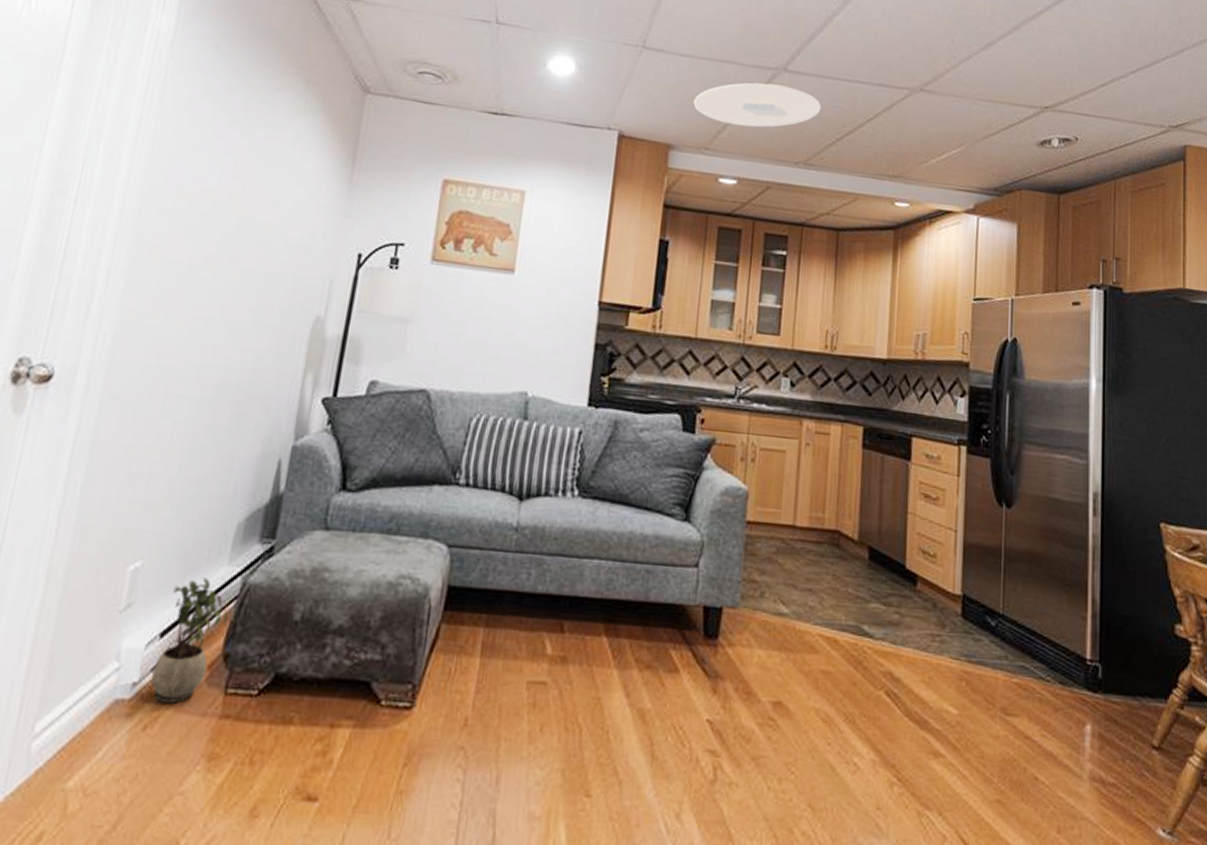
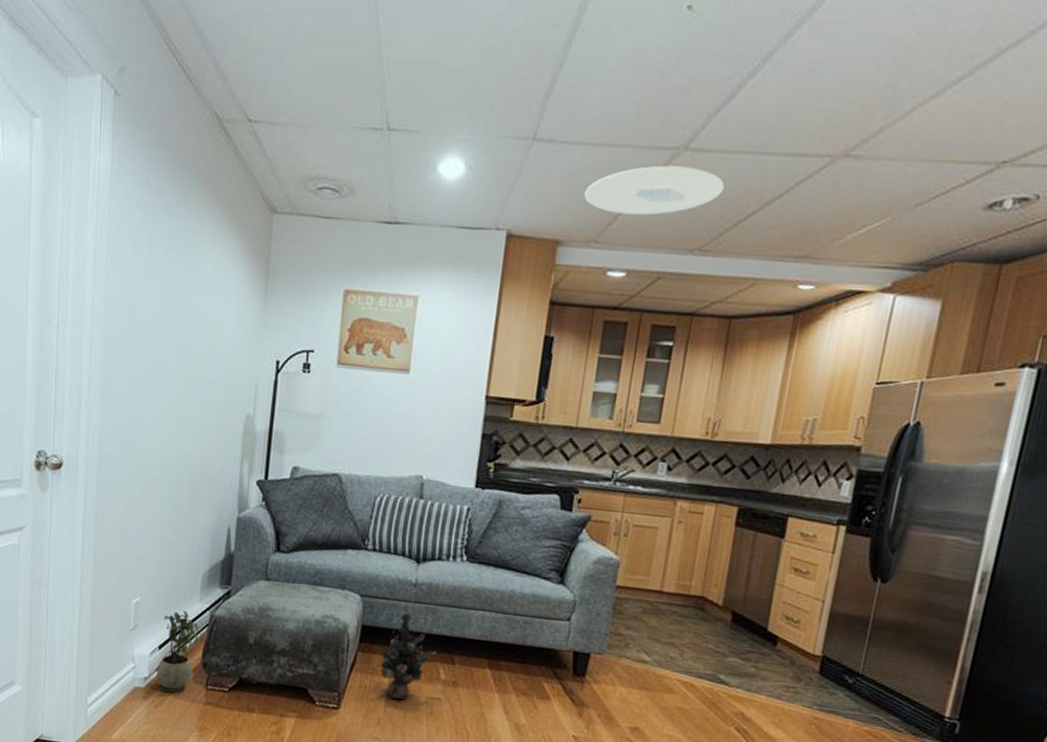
decorative plant: none [461,563,542,689] -> present [373,610,437,700]

